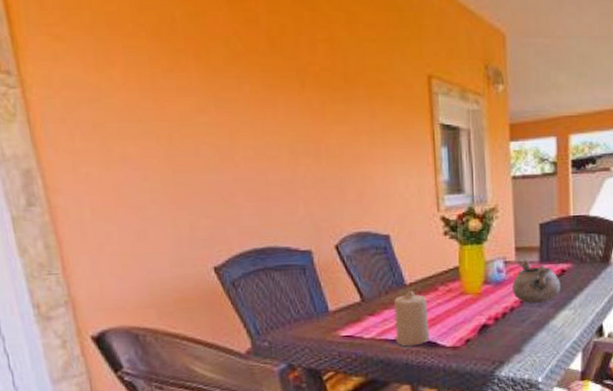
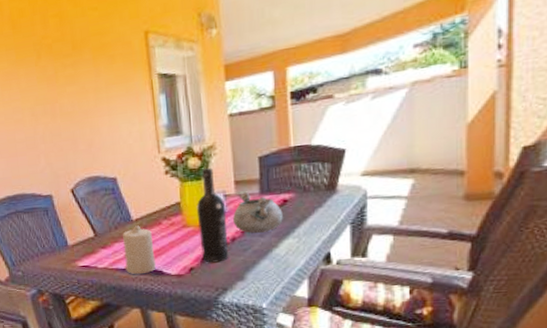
wine bottle: none [475,232,507,334] -> present [196,168,229,263]

